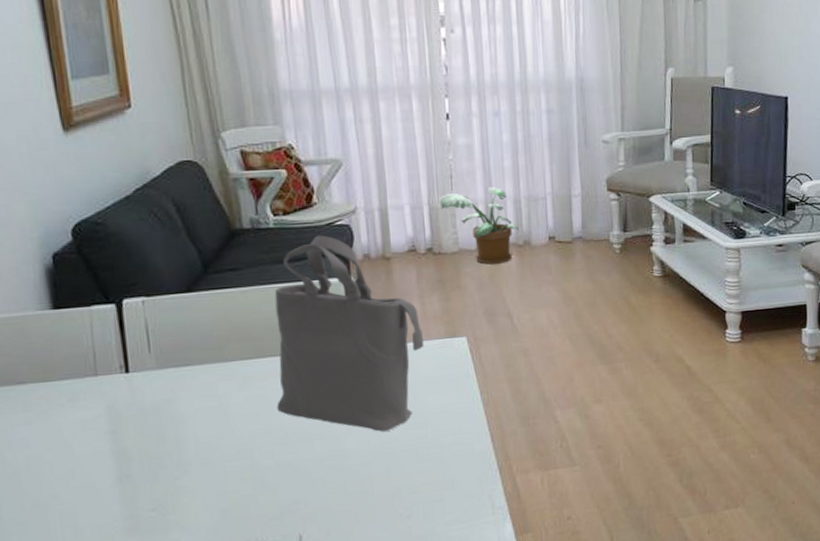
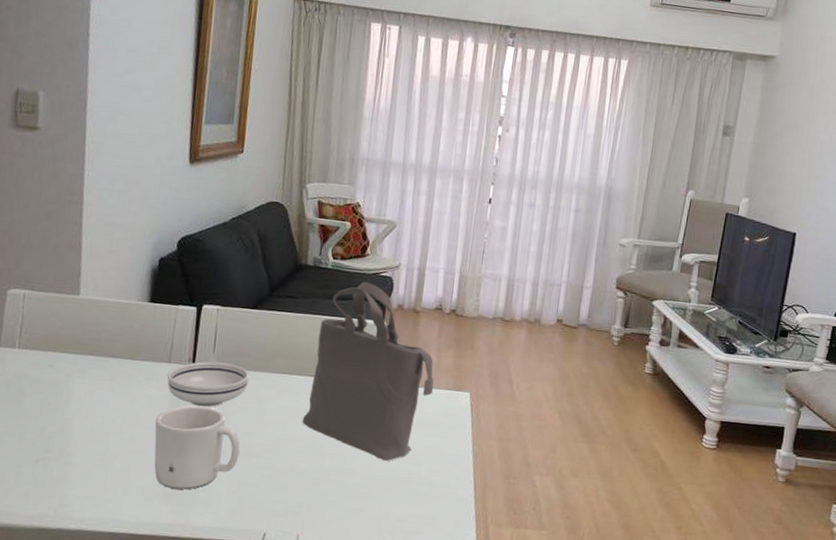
mug: none [94,417,210,519] -> present [154,405,240,490]
bowl: none [96,361,201,419] -> present [167,361,249,407]
potted plant: present [439,187,519,265] -> none [469,266,533,335]

